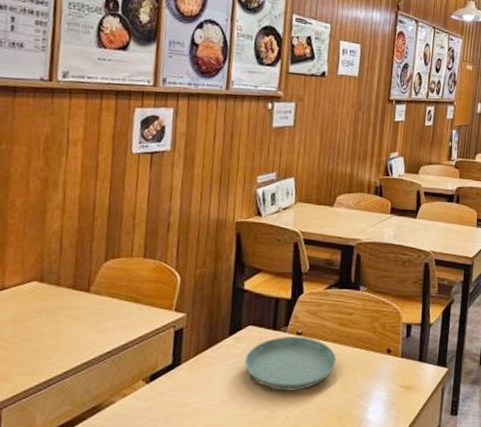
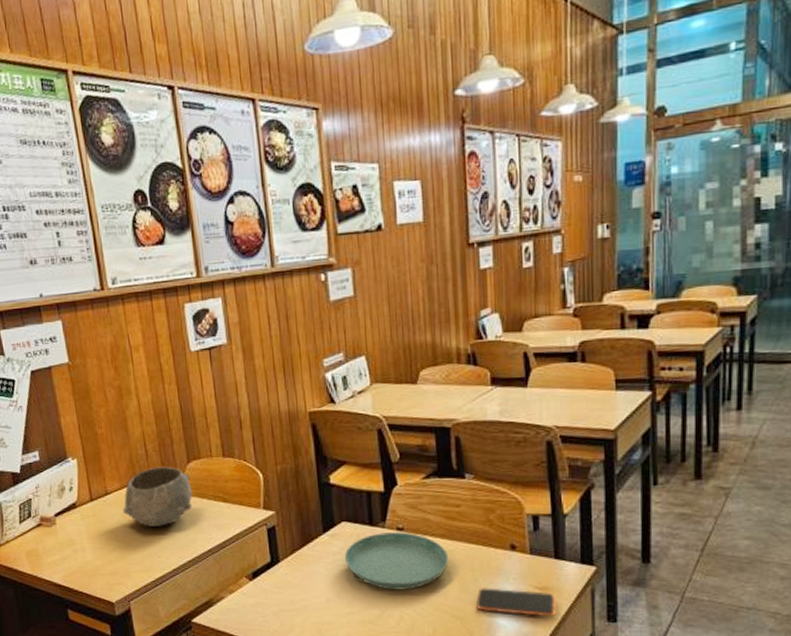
bowl: none [17,263,104,326] -> present [122,466,193,527]
smartphone: none [353,387,417,413] -> present [476,588,558,617]

